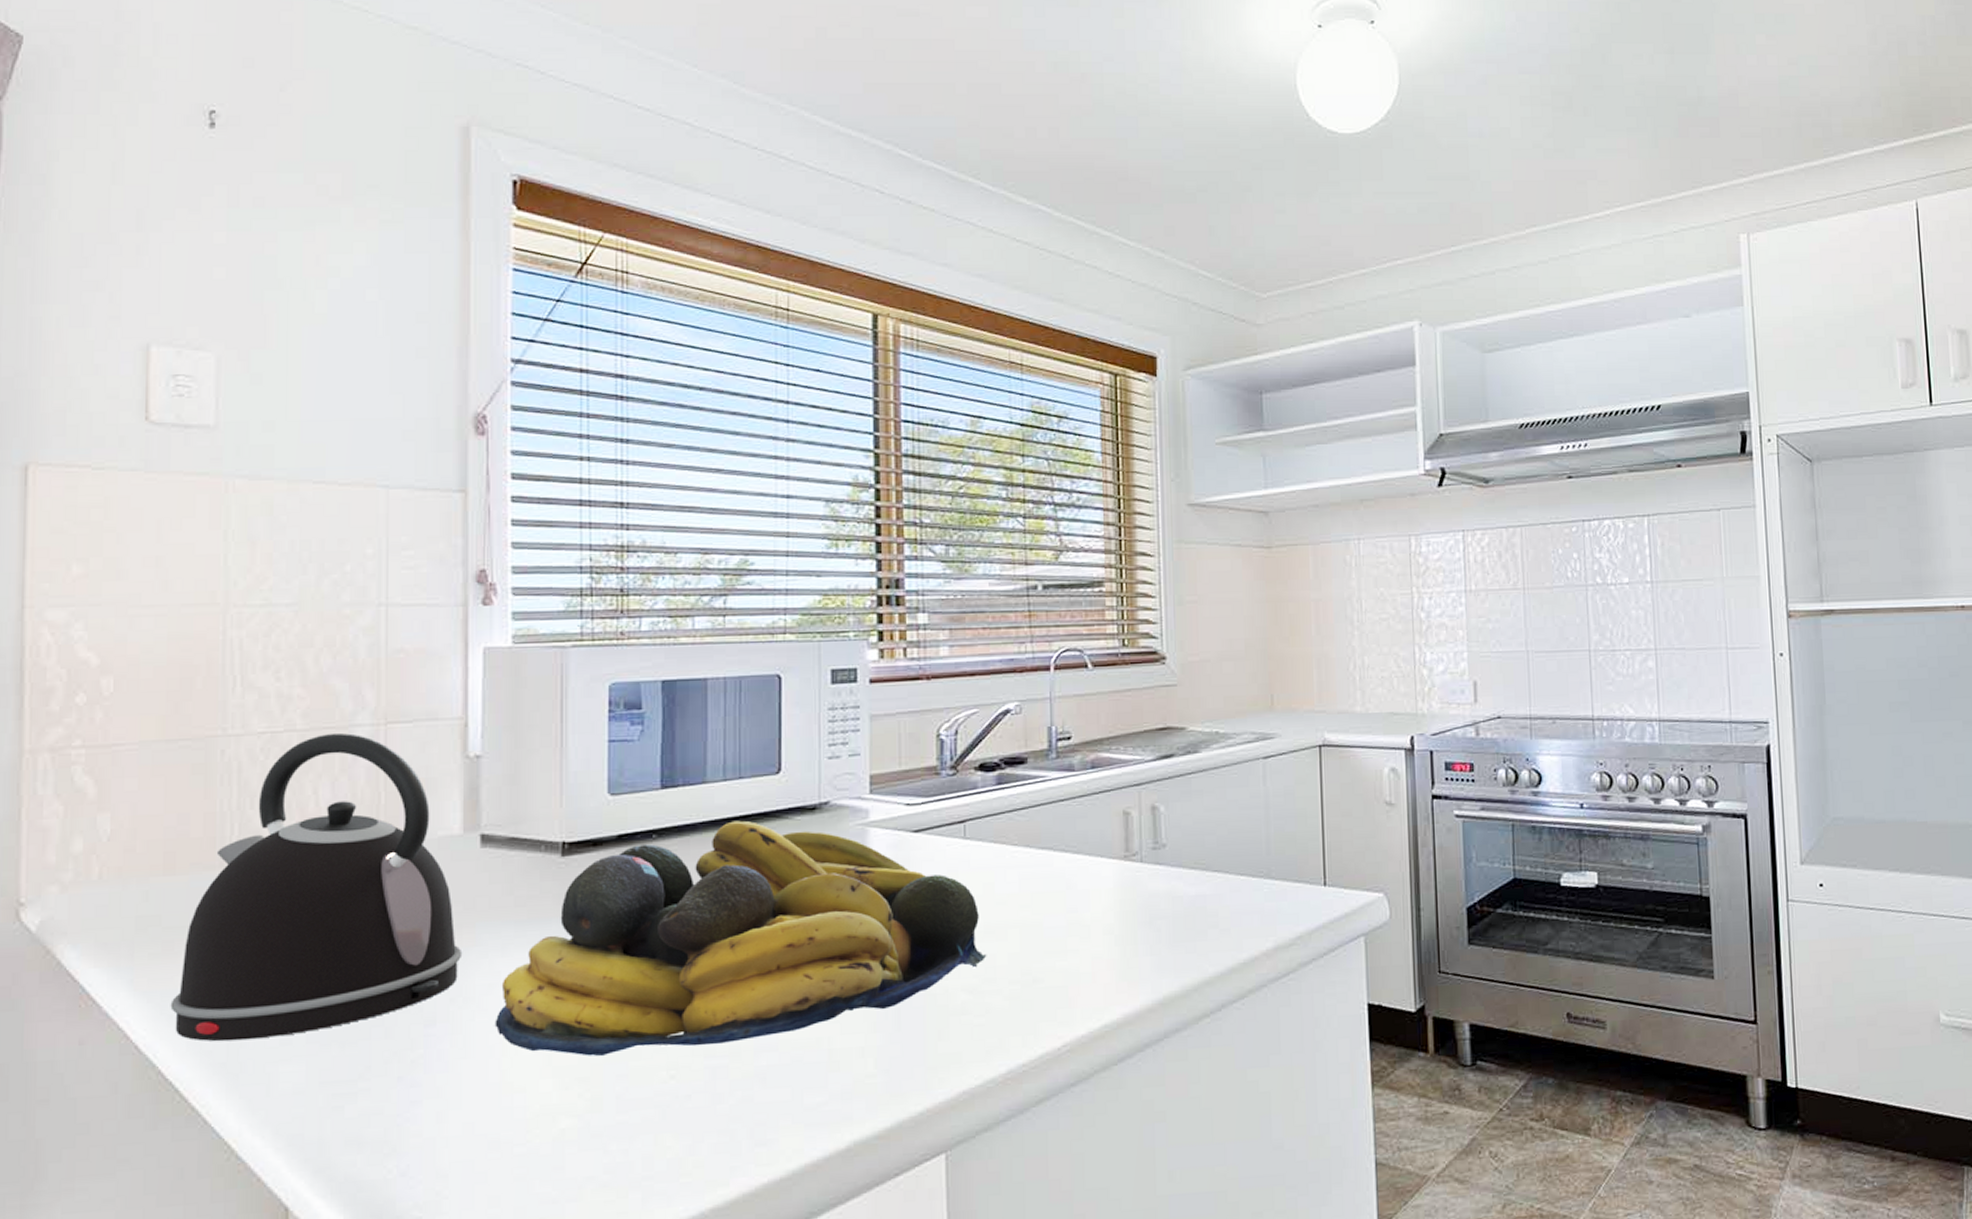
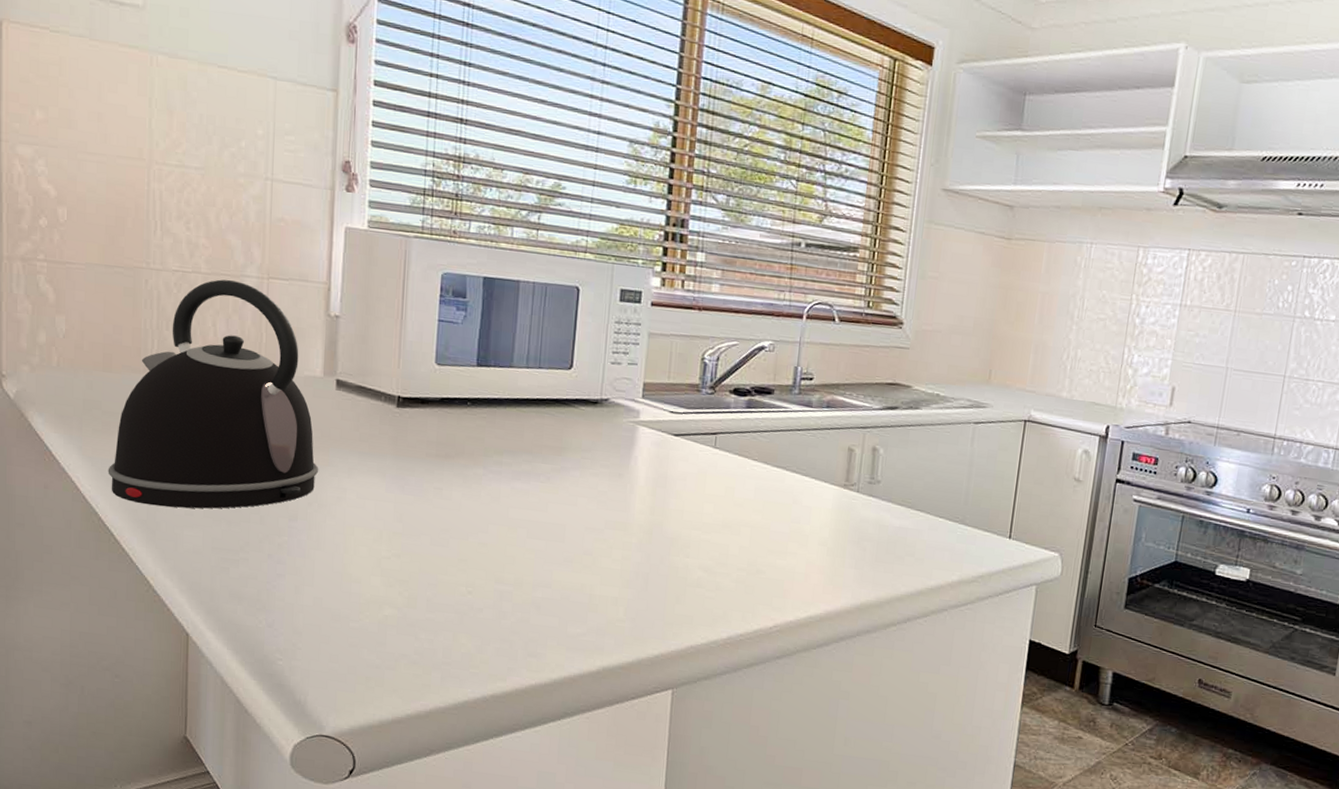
fruit bowl: present [495,820,986,1056] -> none [340,402,721,576]

